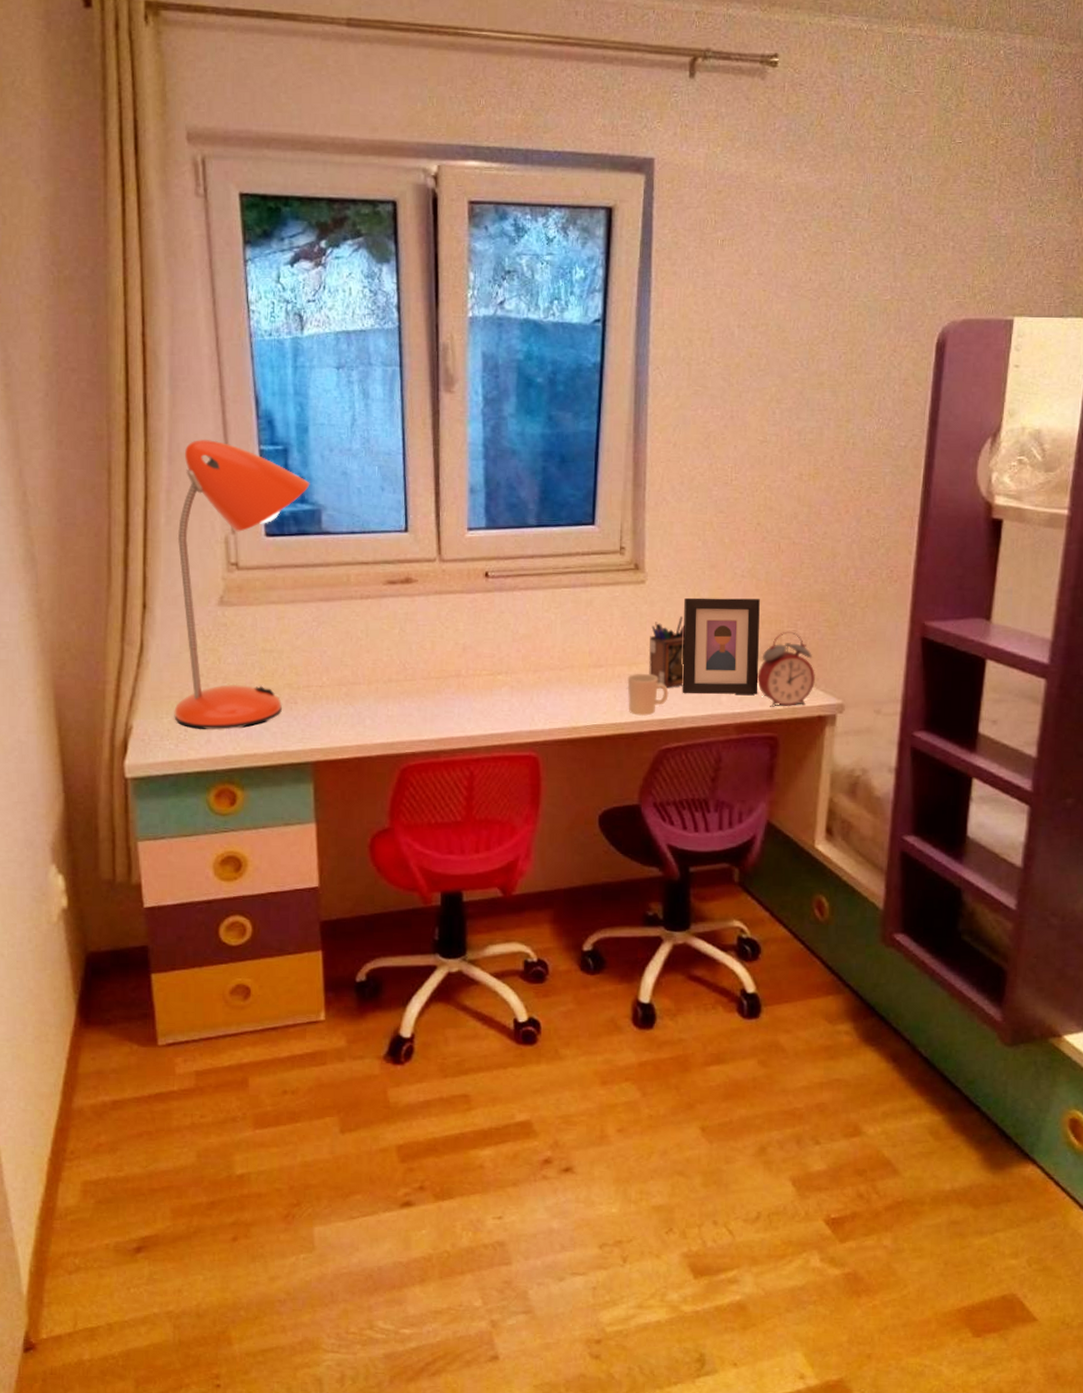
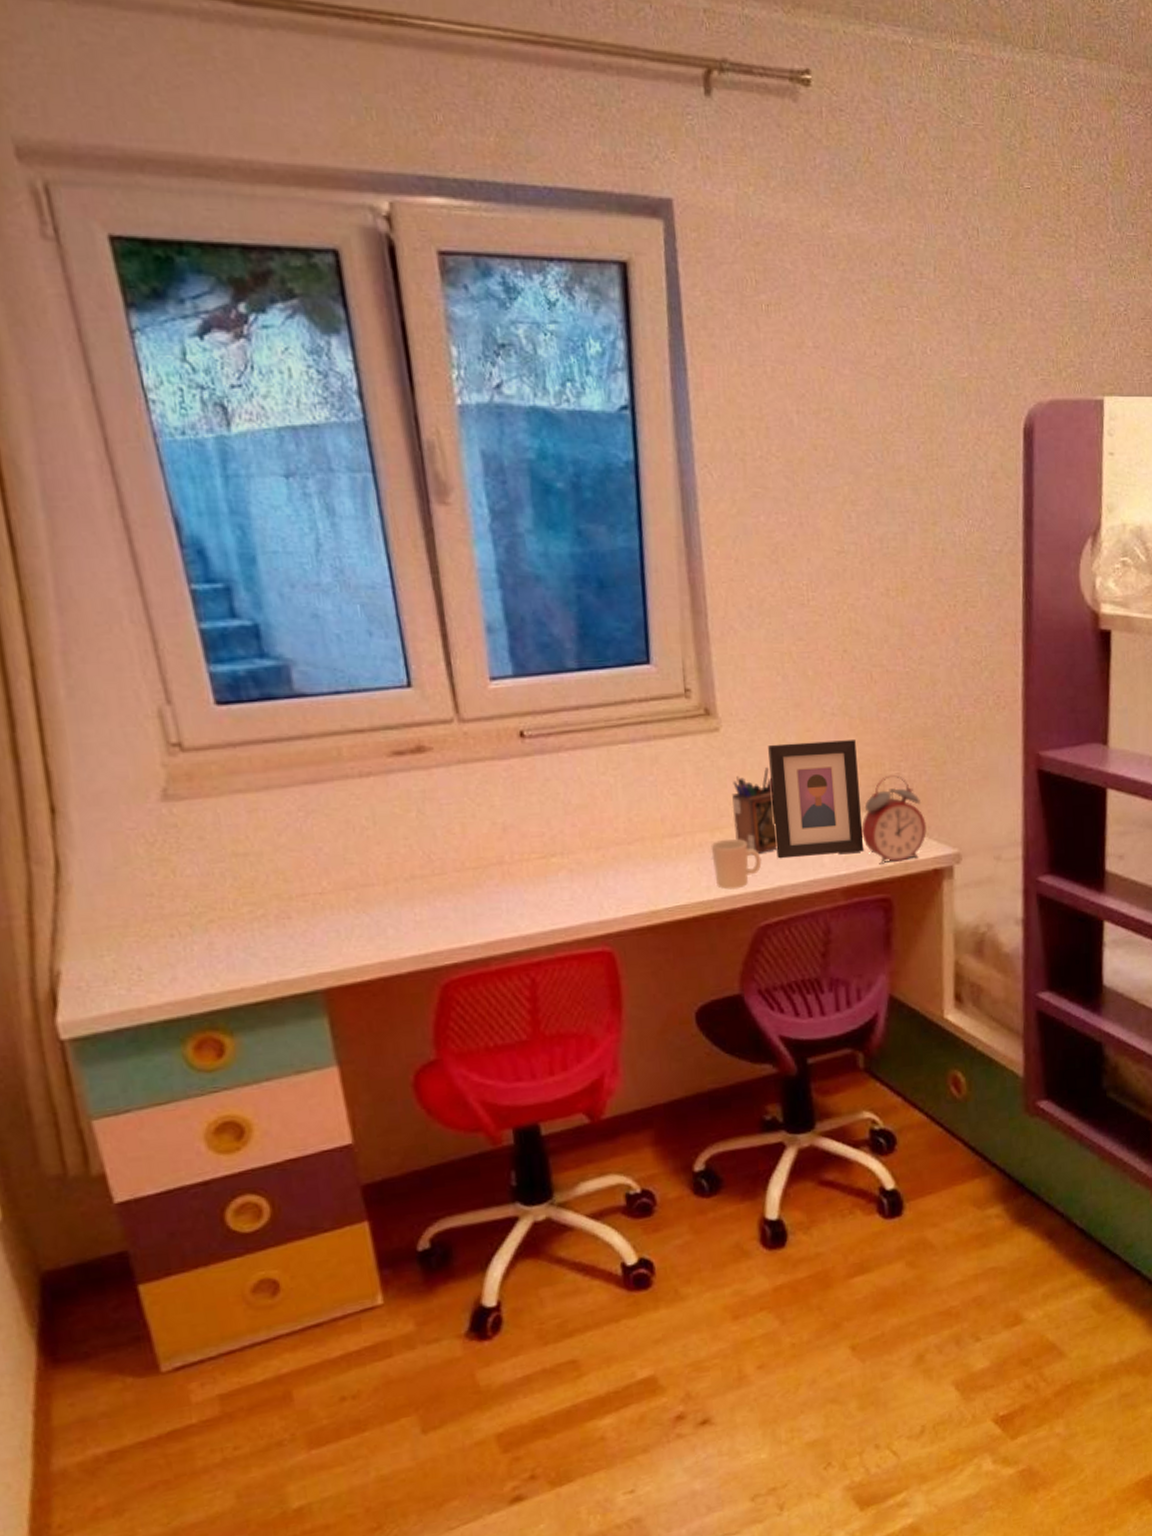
desk lamp: present [174,439,310,730] -> none [80,578,272,965]

